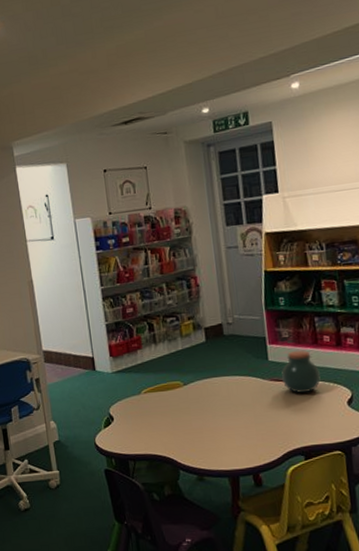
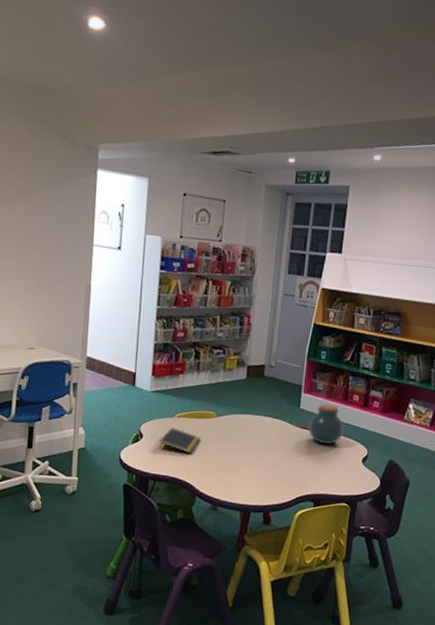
notepad: none [131,404,173,428] -> present [159,427,201,454]

